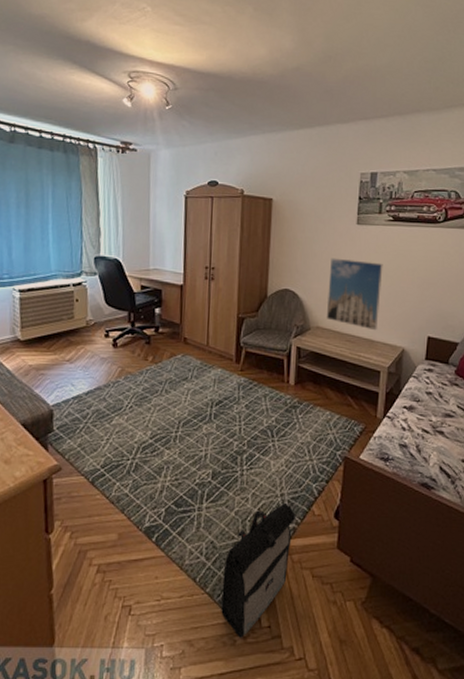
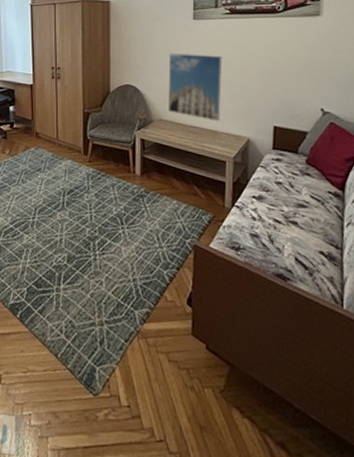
backpack: present [221,504,295,638] -> none [82,288,148,415]

